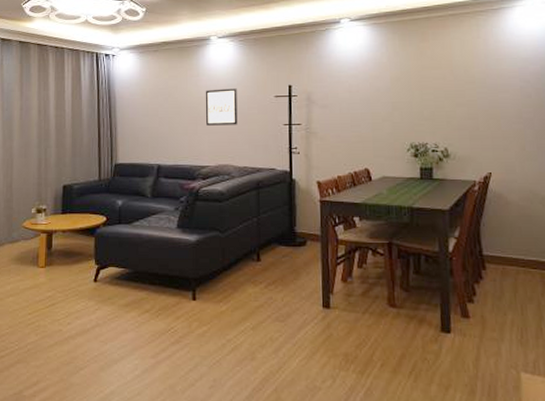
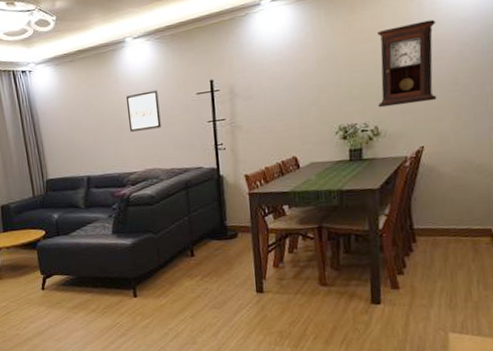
pendulum clock: none [447,56,503,131] -> present [377,19,437,108]

